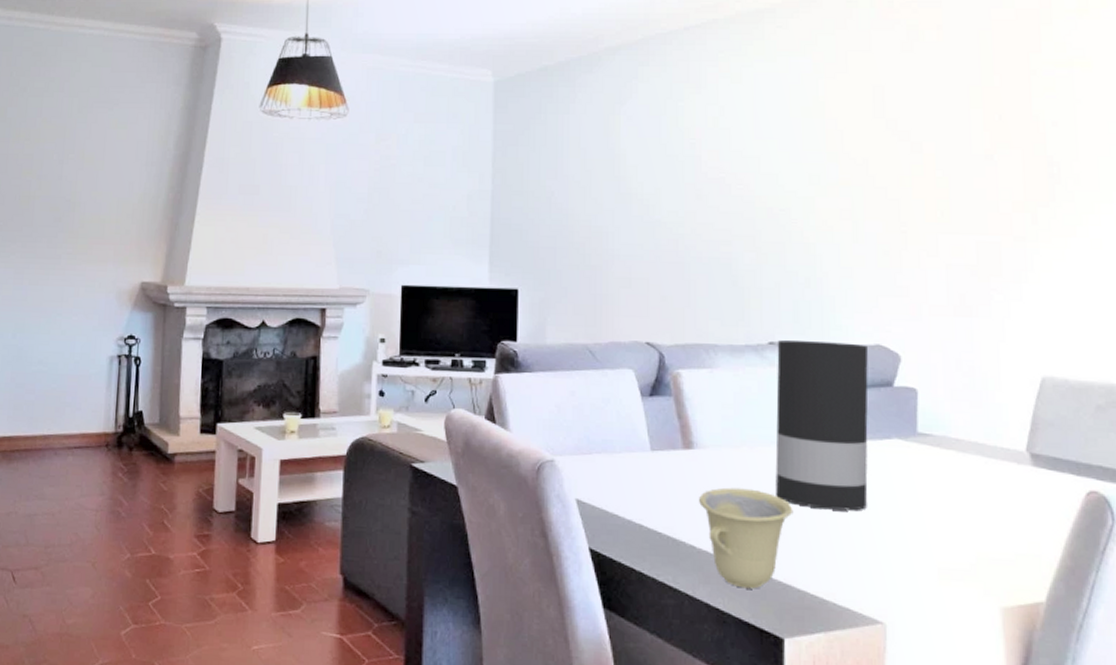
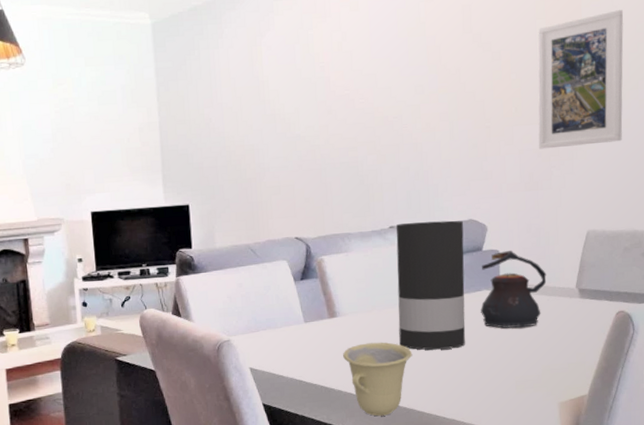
teapot: none [889,391,984,496] -> present [480,251,547,329]
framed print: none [972,104,1091,266] -> present [538,10,623,149]

